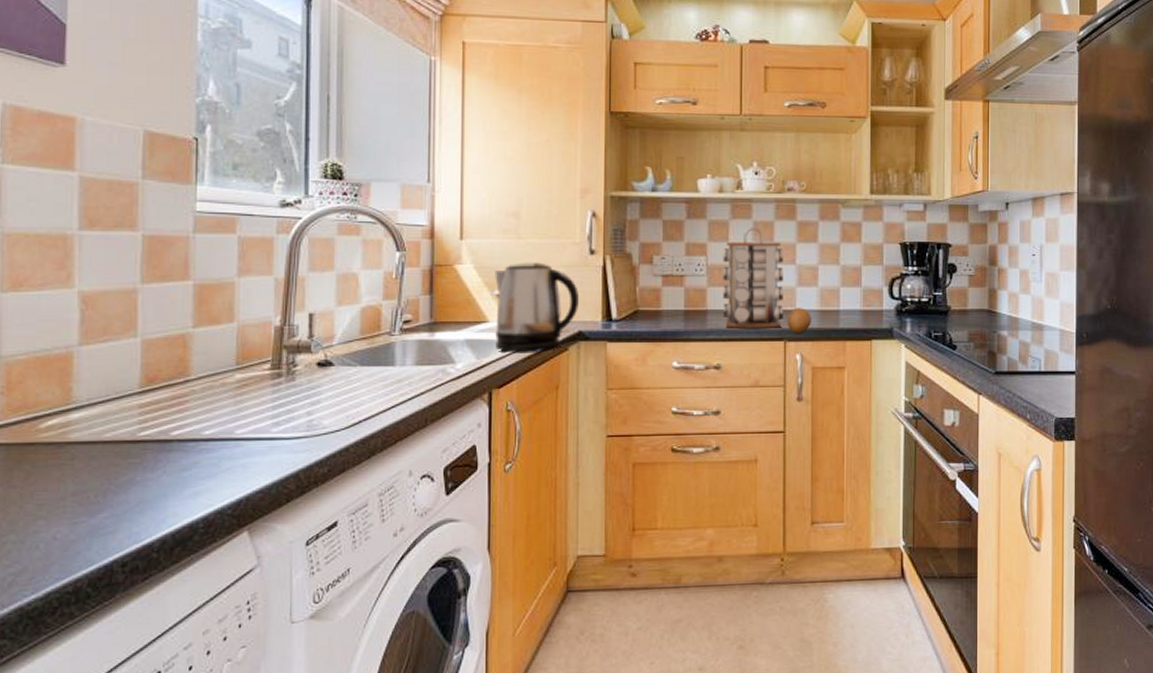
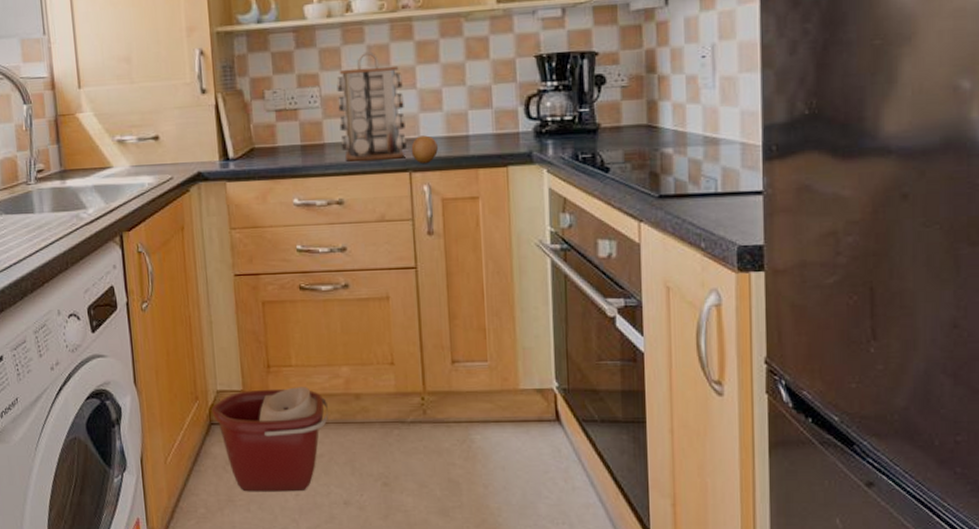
kettle: present [495,262,580,352] -> none [113,105,196,196]
bucket: none [570,550,691,663] -> present [211,387,329,492]

